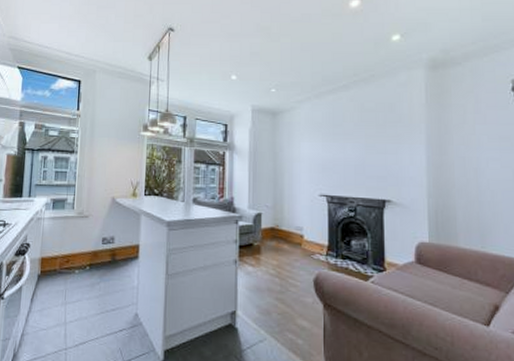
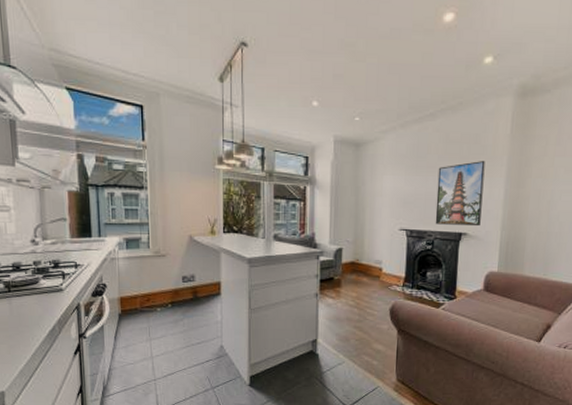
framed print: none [355,129,404,194] -> present [435,161,485,227]

